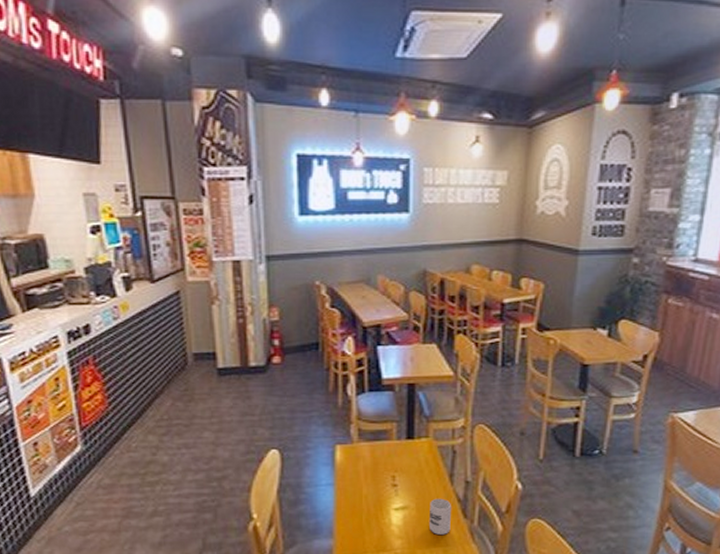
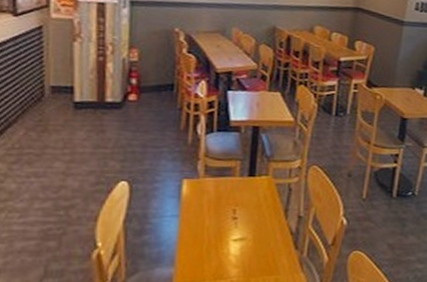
cup: present [430,498,451,534] -> none [264,231,284,264]

